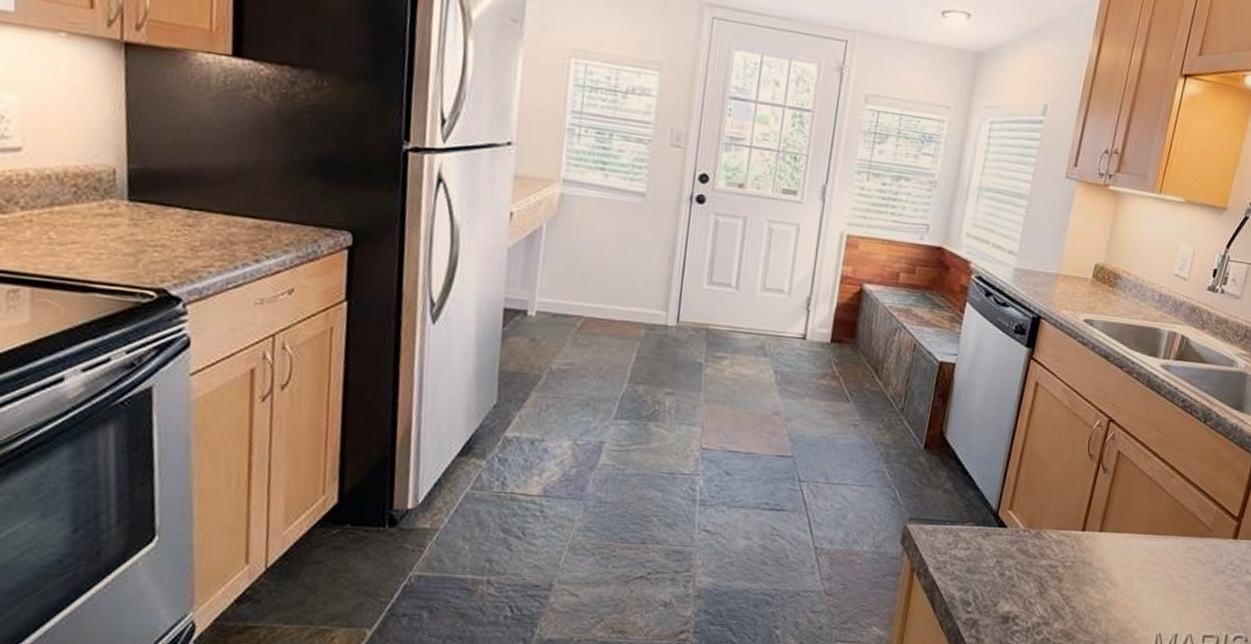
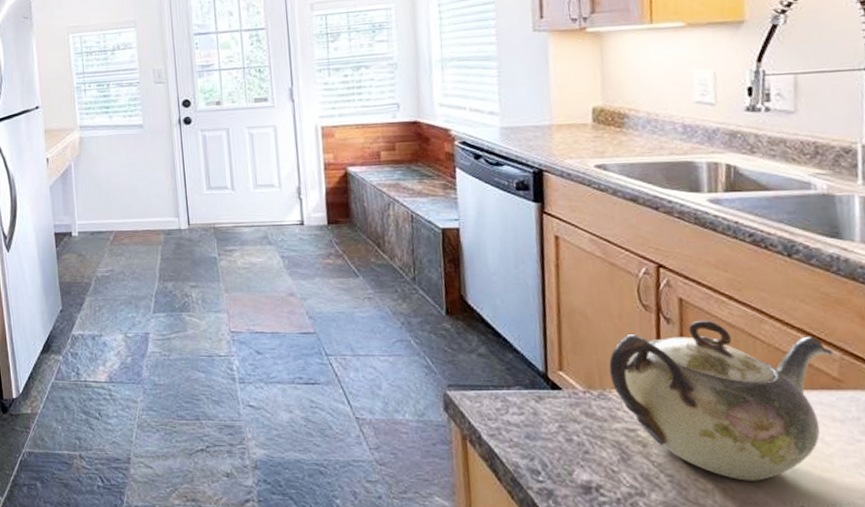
teapot: none [1048,471,1212,613] -> present [609,320,833,481]

